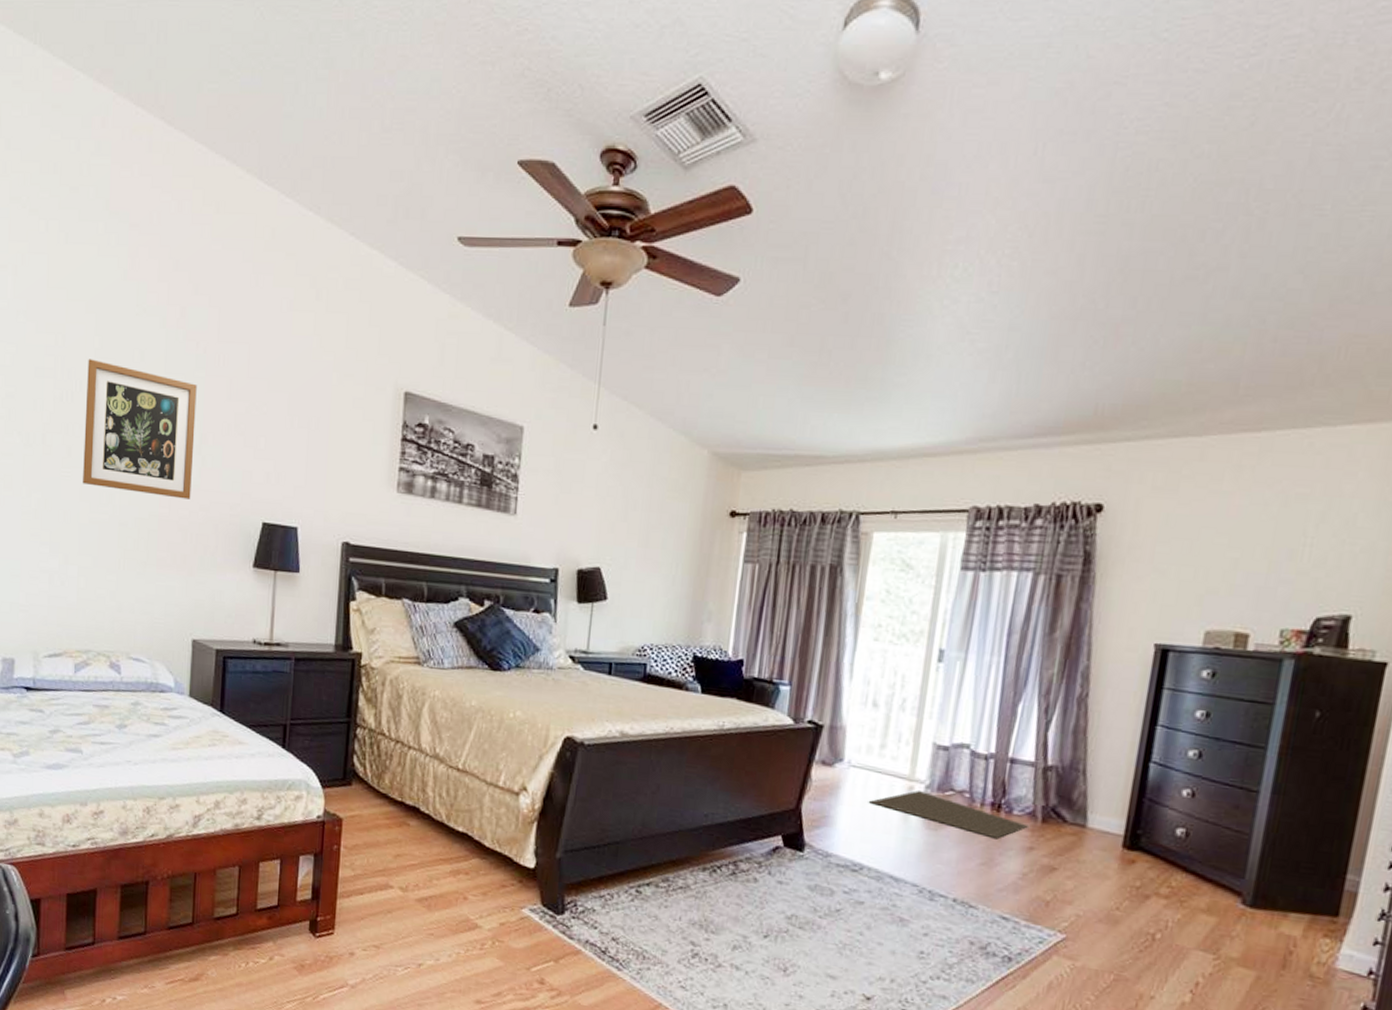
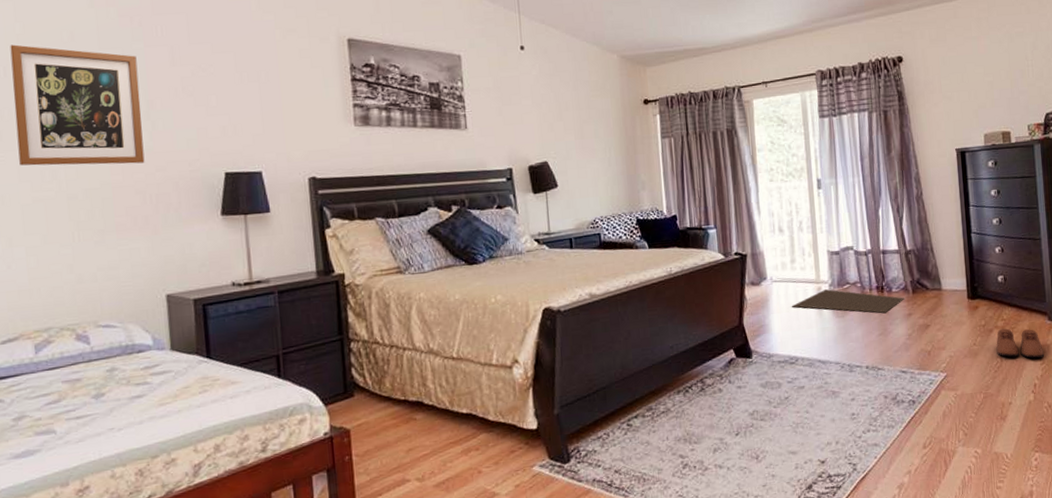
shoe: none [1148,898,1223,951] -> present [996,328,1045,358]

